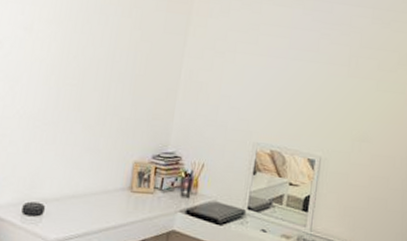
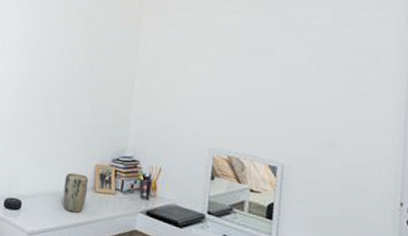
plant pot: none [94,171,126,216] -> present [63,172,89,213]

